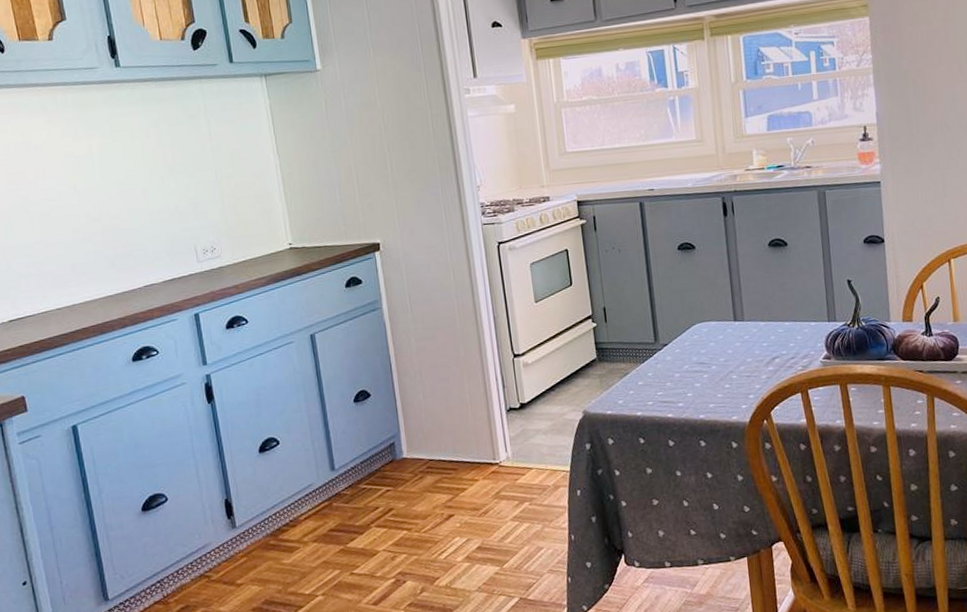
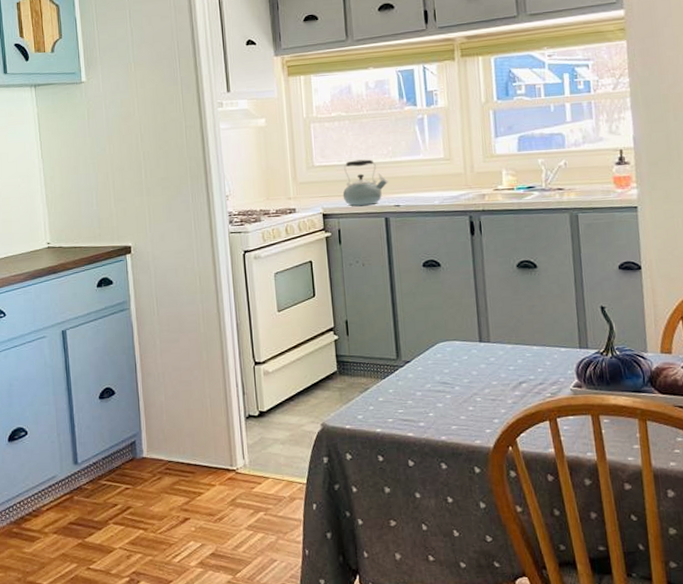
kettle: none [596,143,643,192] -> present [342,159,389,207]

